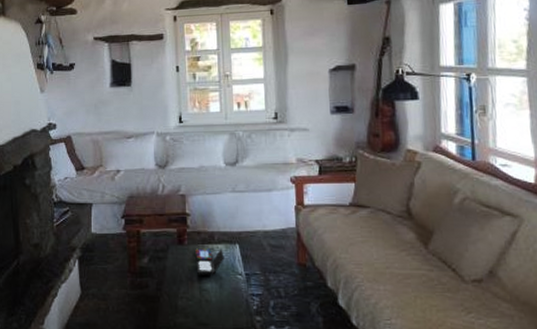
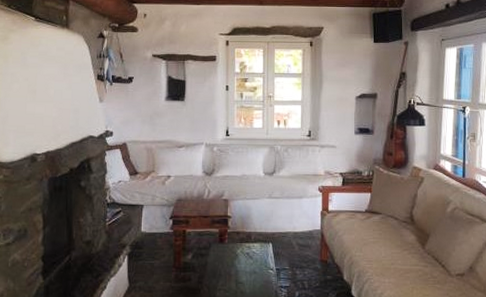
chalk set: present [195,248,225,275] -> none [234,247,259,270]

